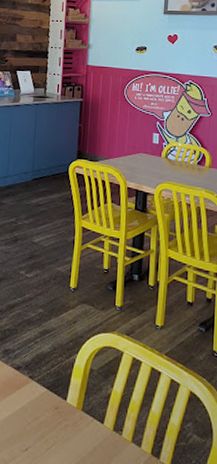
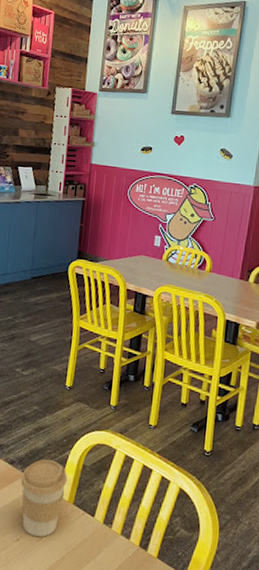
coffee cup: none [27,363,75,447] -> present [20,459,68,538]

